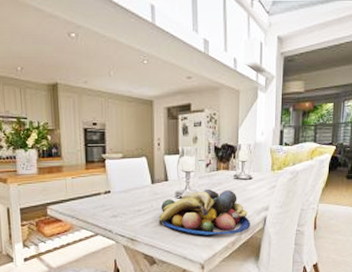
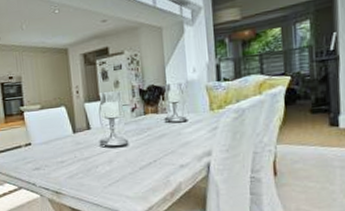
fruit bowl: present [158,188,251,235] -> none [83,135,191,186]

